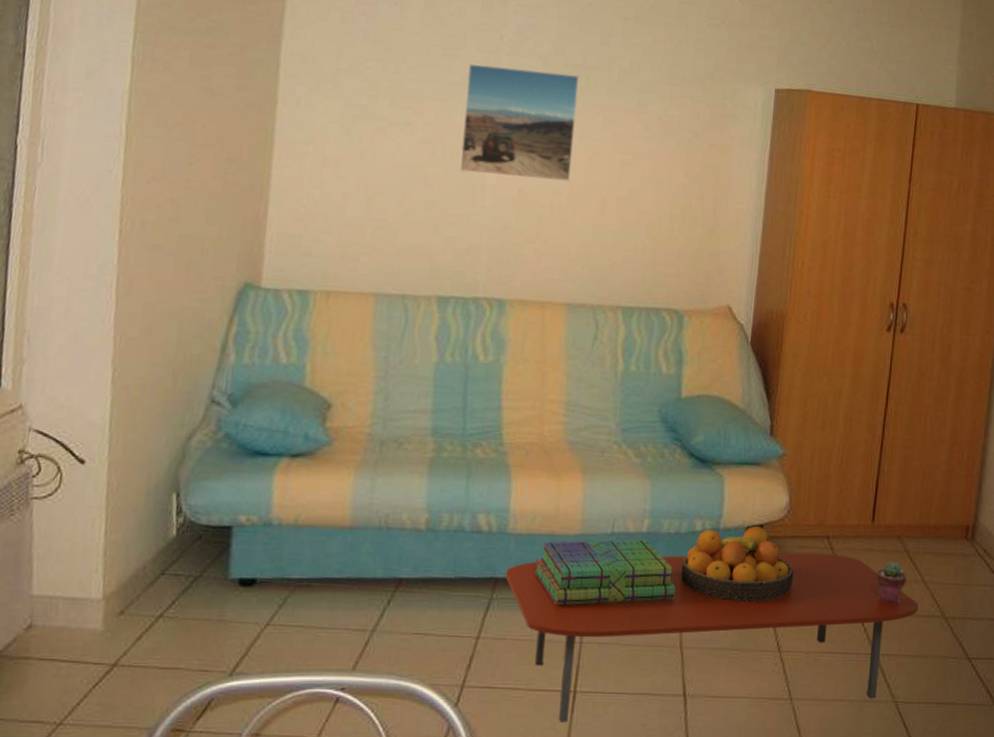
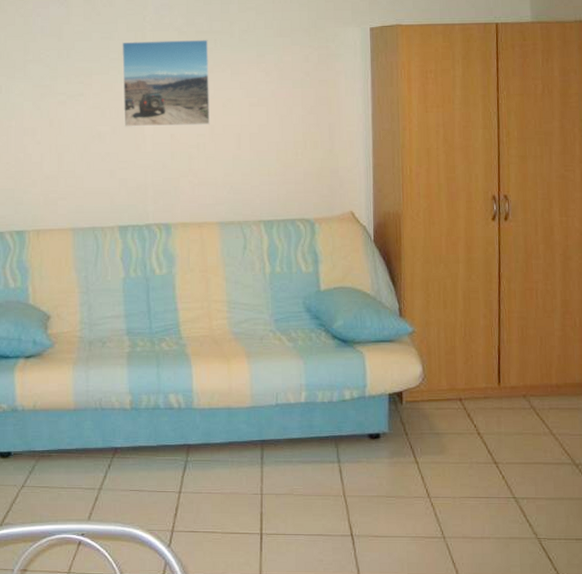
coffee table: present [505,552,919,723] -> none [196,413,550,559]
stack of books: present [535,539,675,605] -> none [218,409,334,464]
fruit bowl: present [680,525,795,602] -> none [337,392,435,456]
potted succulent: present [876,562,907,604] -> none [507,418,536,454]

